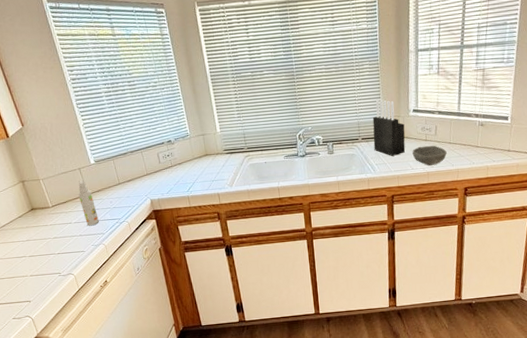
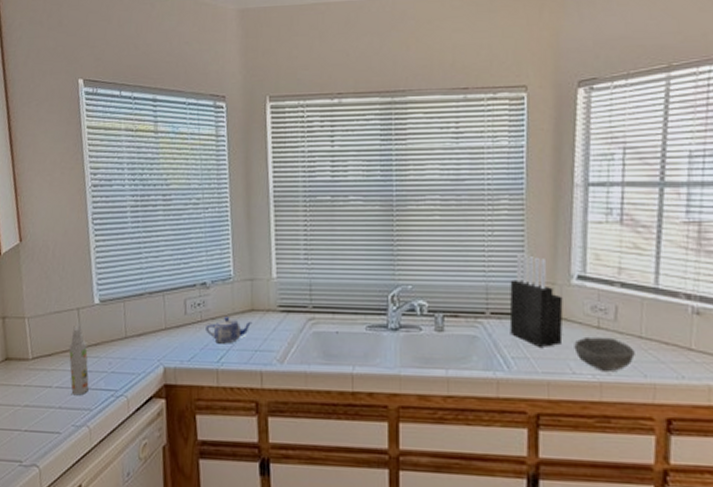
teapot: none [176,161,208,180] -> present [206,317,253,344]

